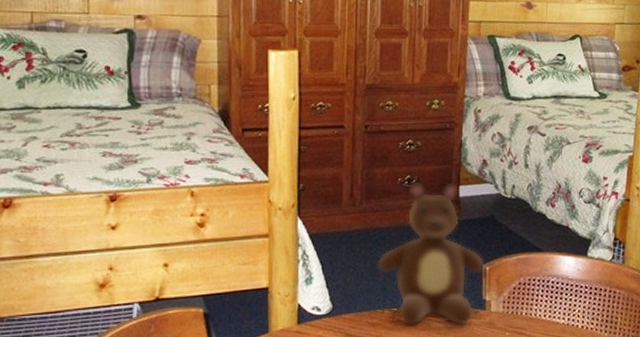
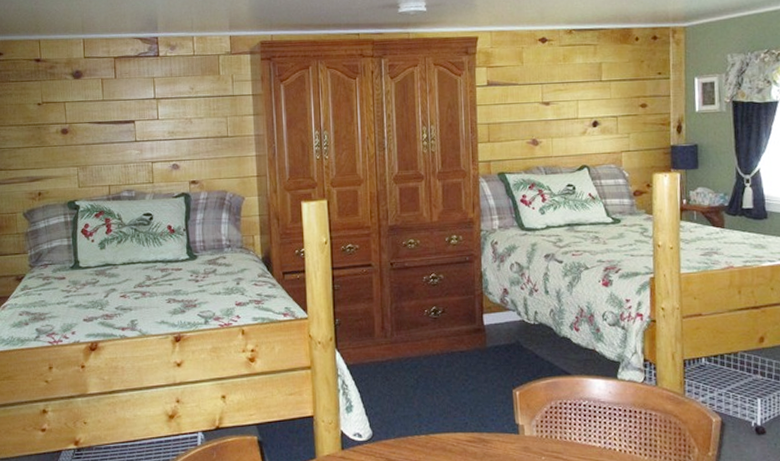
teddy bear: present [377,182,484,325] -> none [411,312,514,450]

